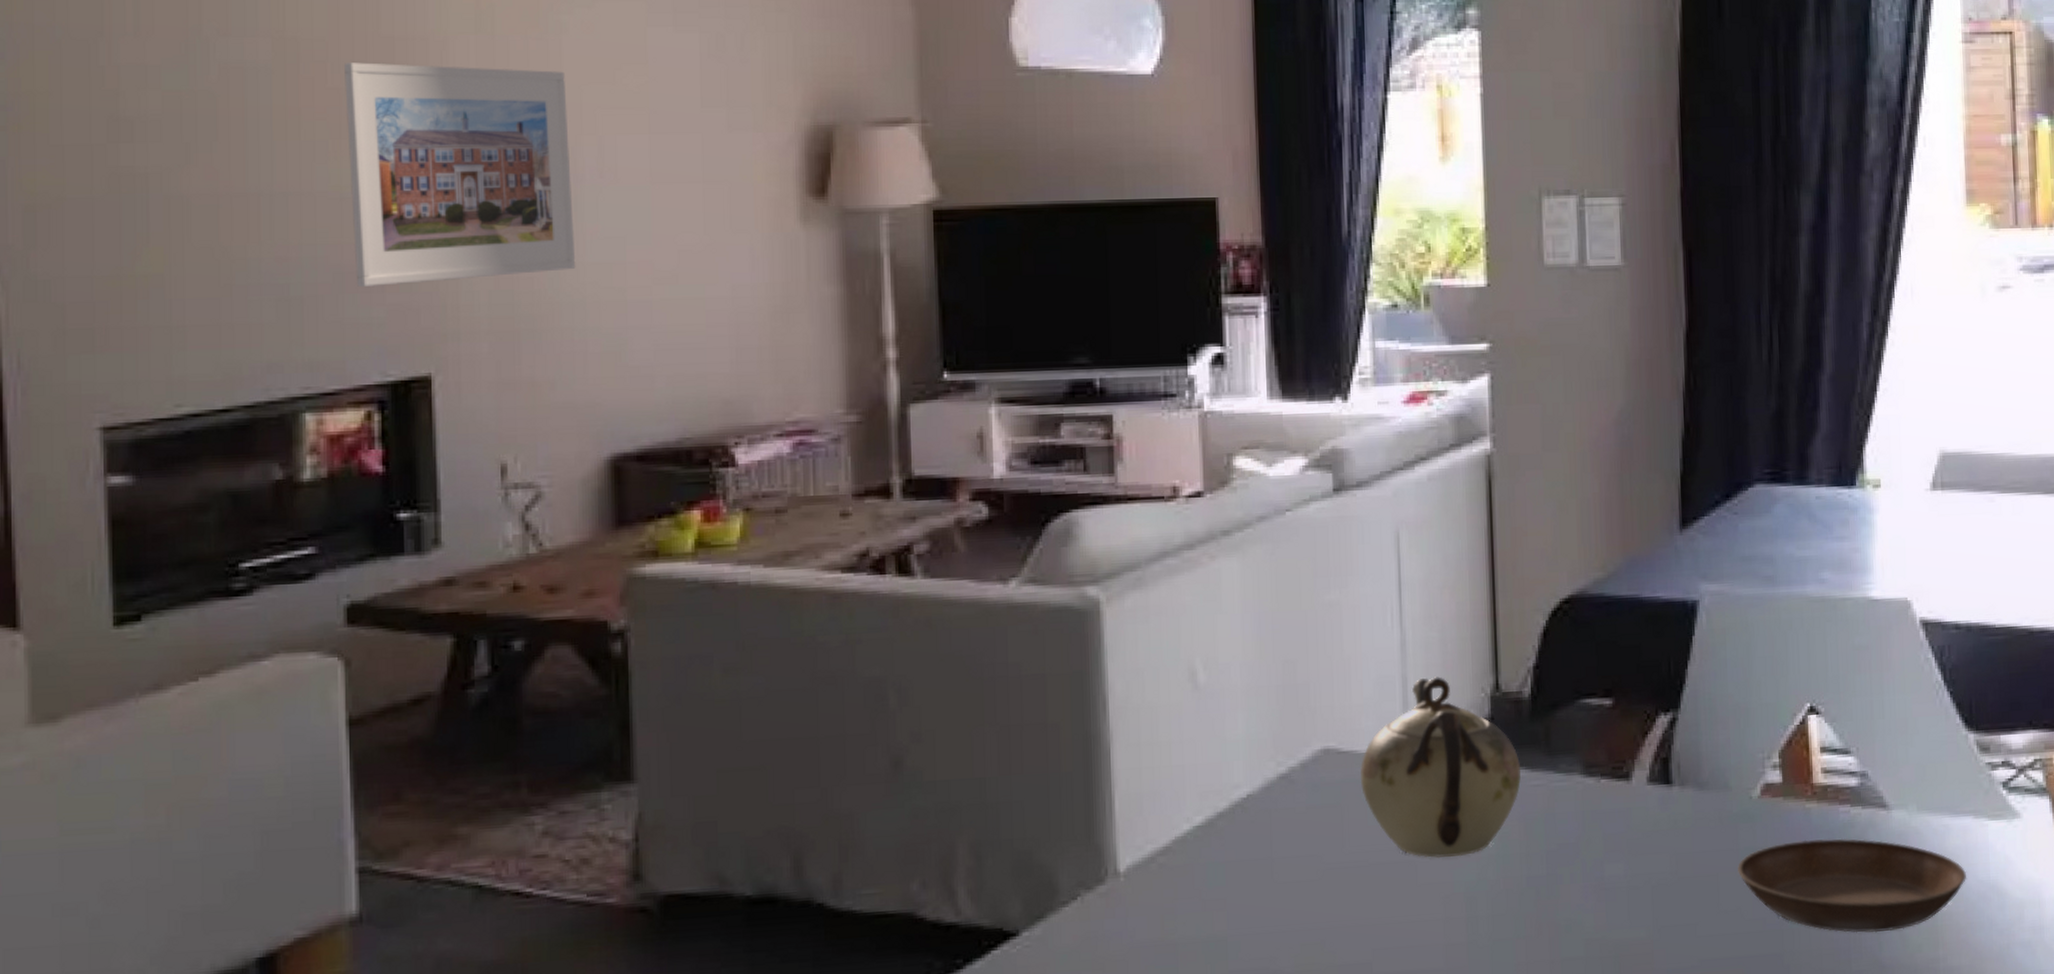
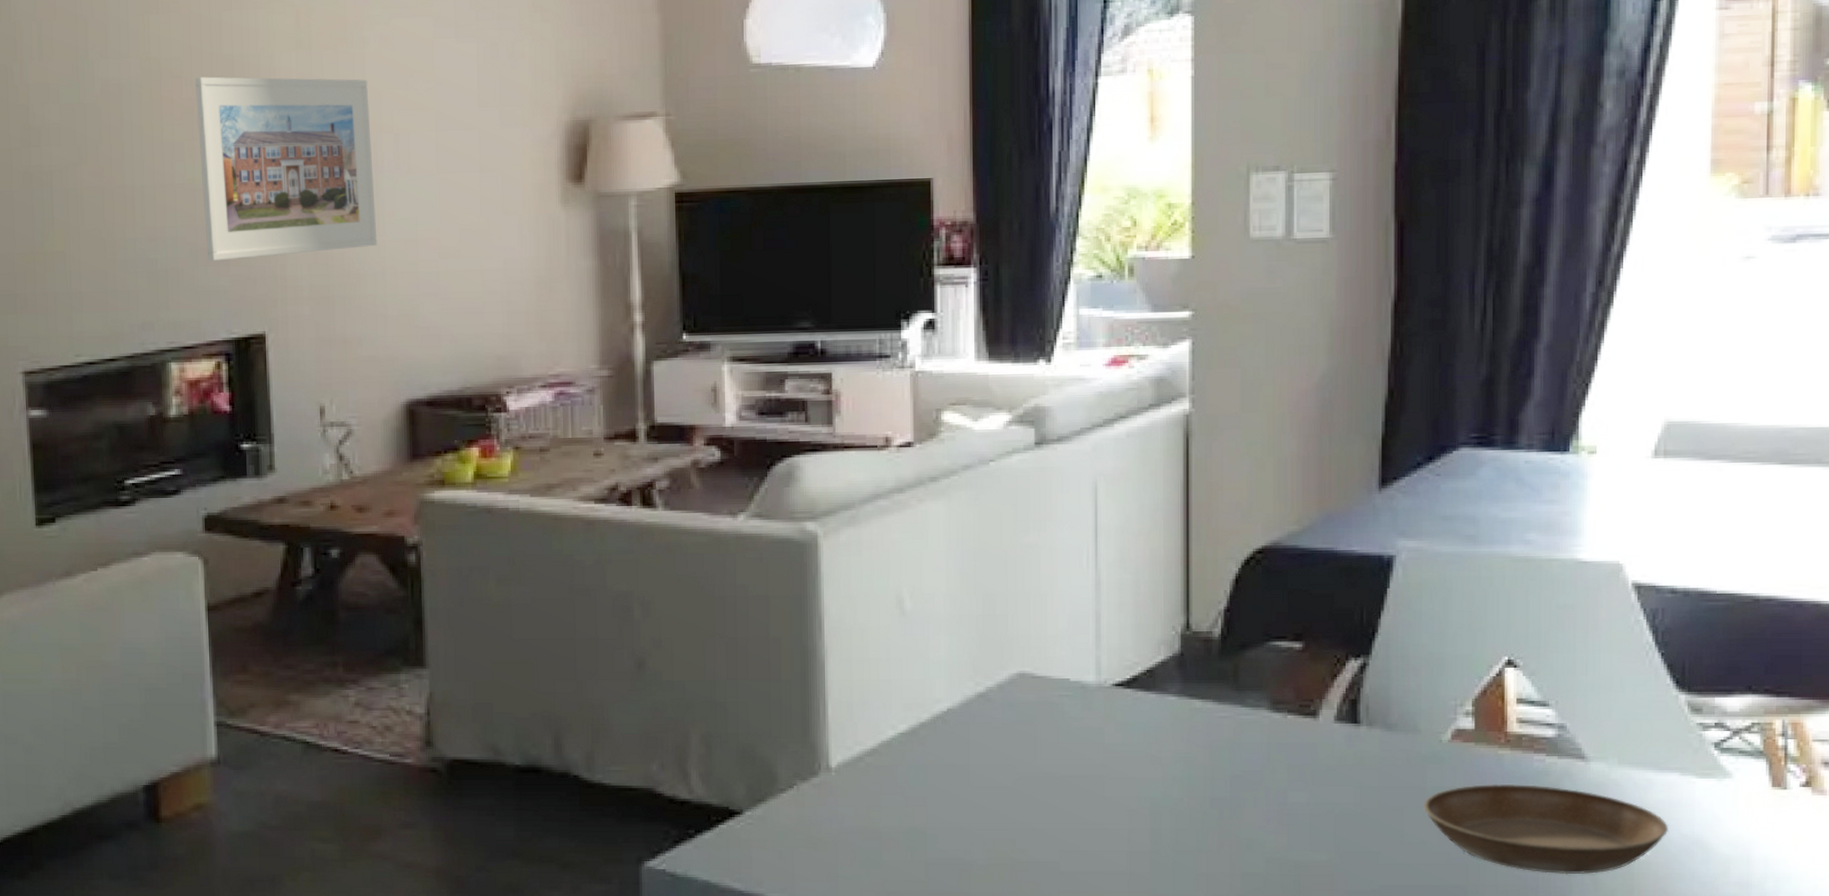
teapot: present [1359,676,1521,859] -> none [1053,614,1208,776]

